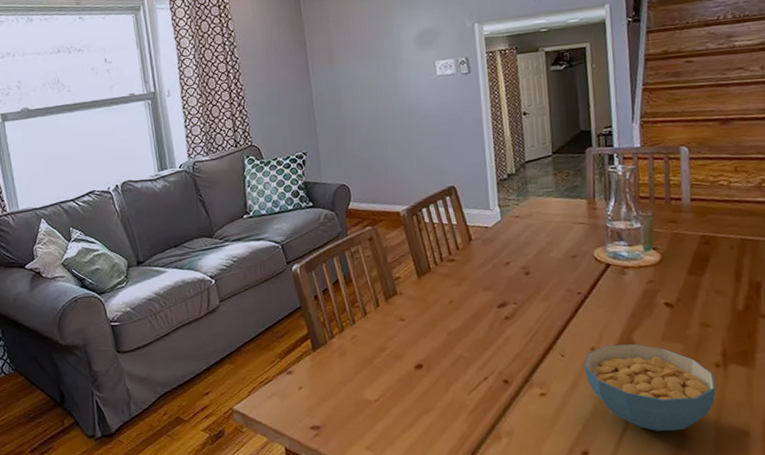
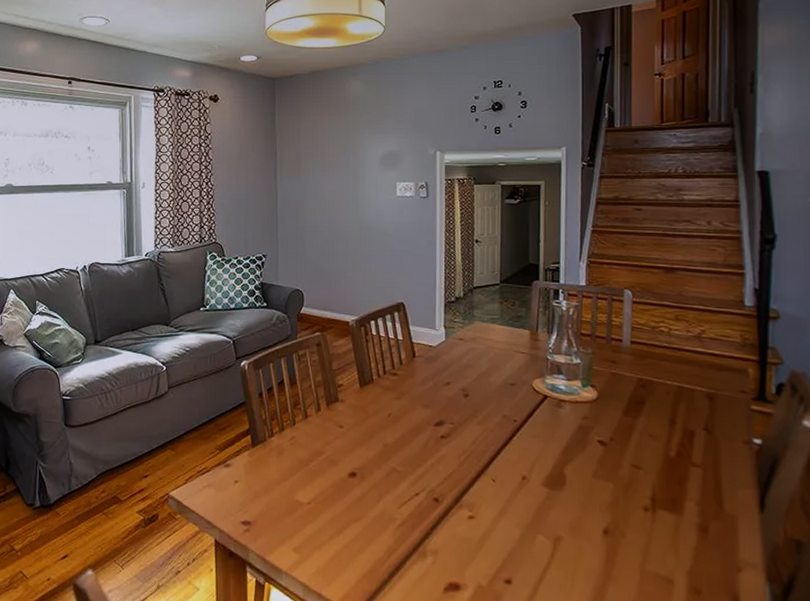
cereal bowl: present [584,344,716,432] -> none [514,475,642,571]

